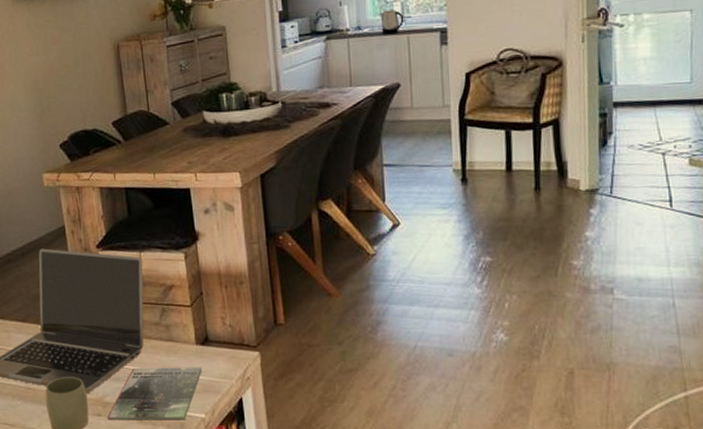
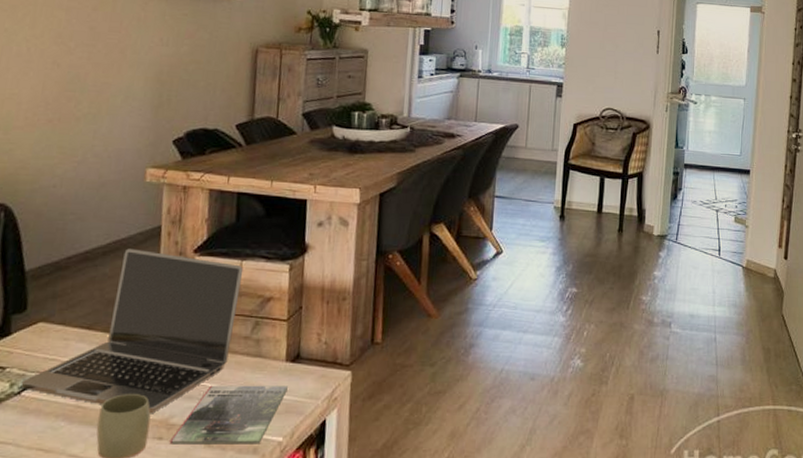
kettle: present [380,8,404,35] -> none [508,59,529,82]

